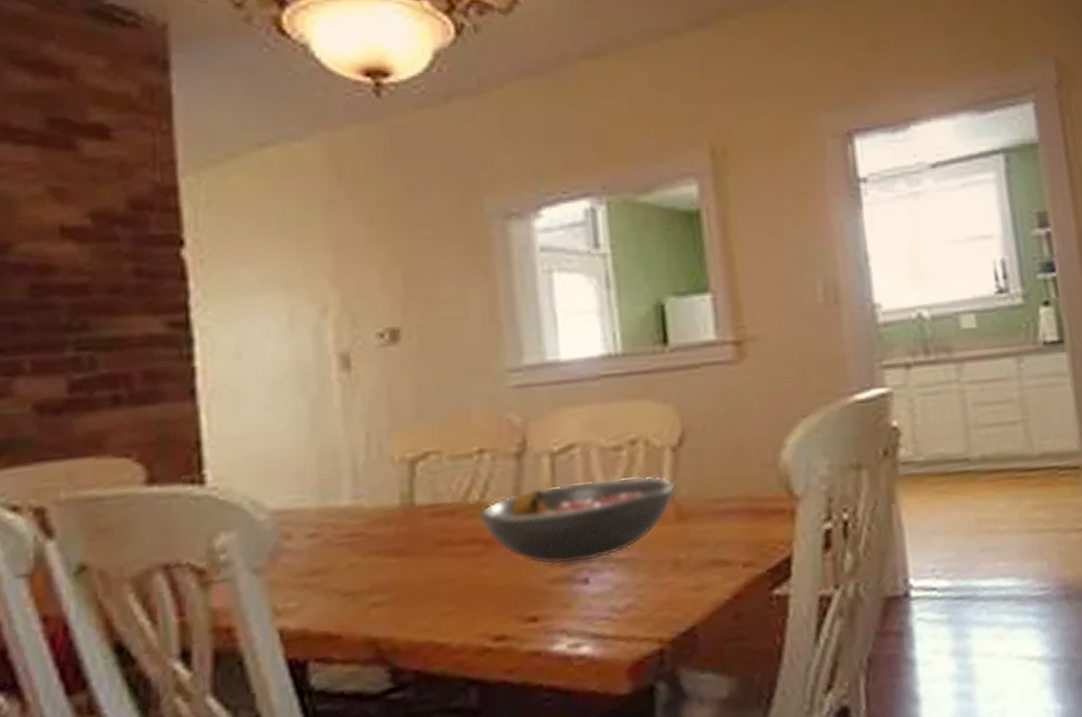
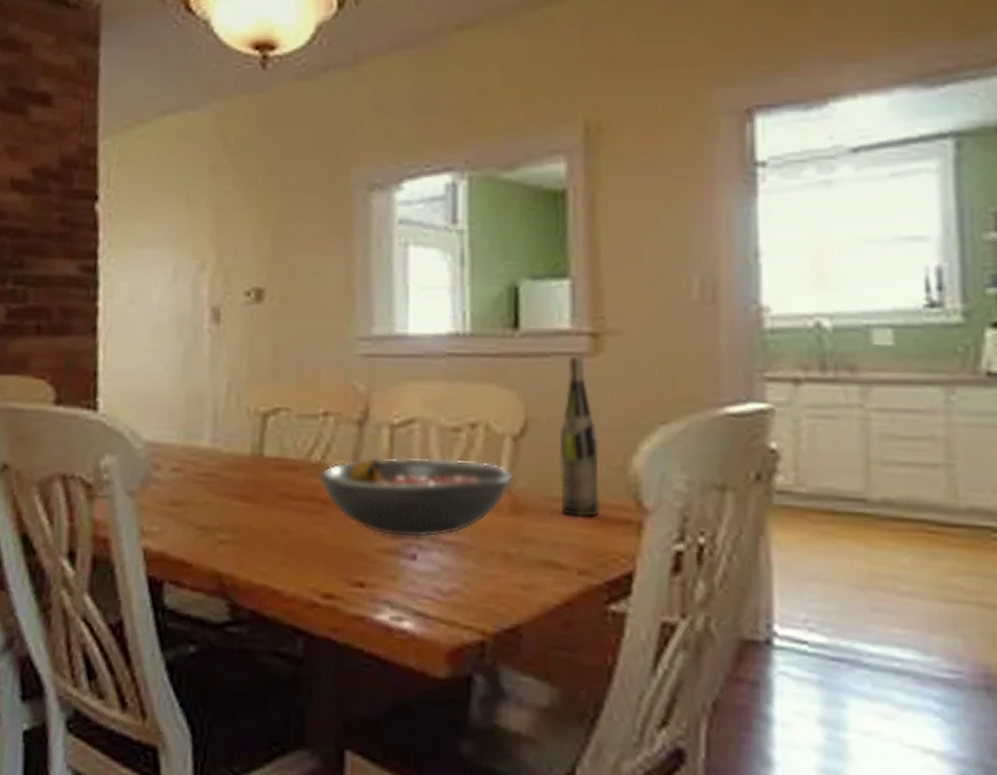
wine bottle: none [714,363,758,514] -> present [559,356,601,517]

